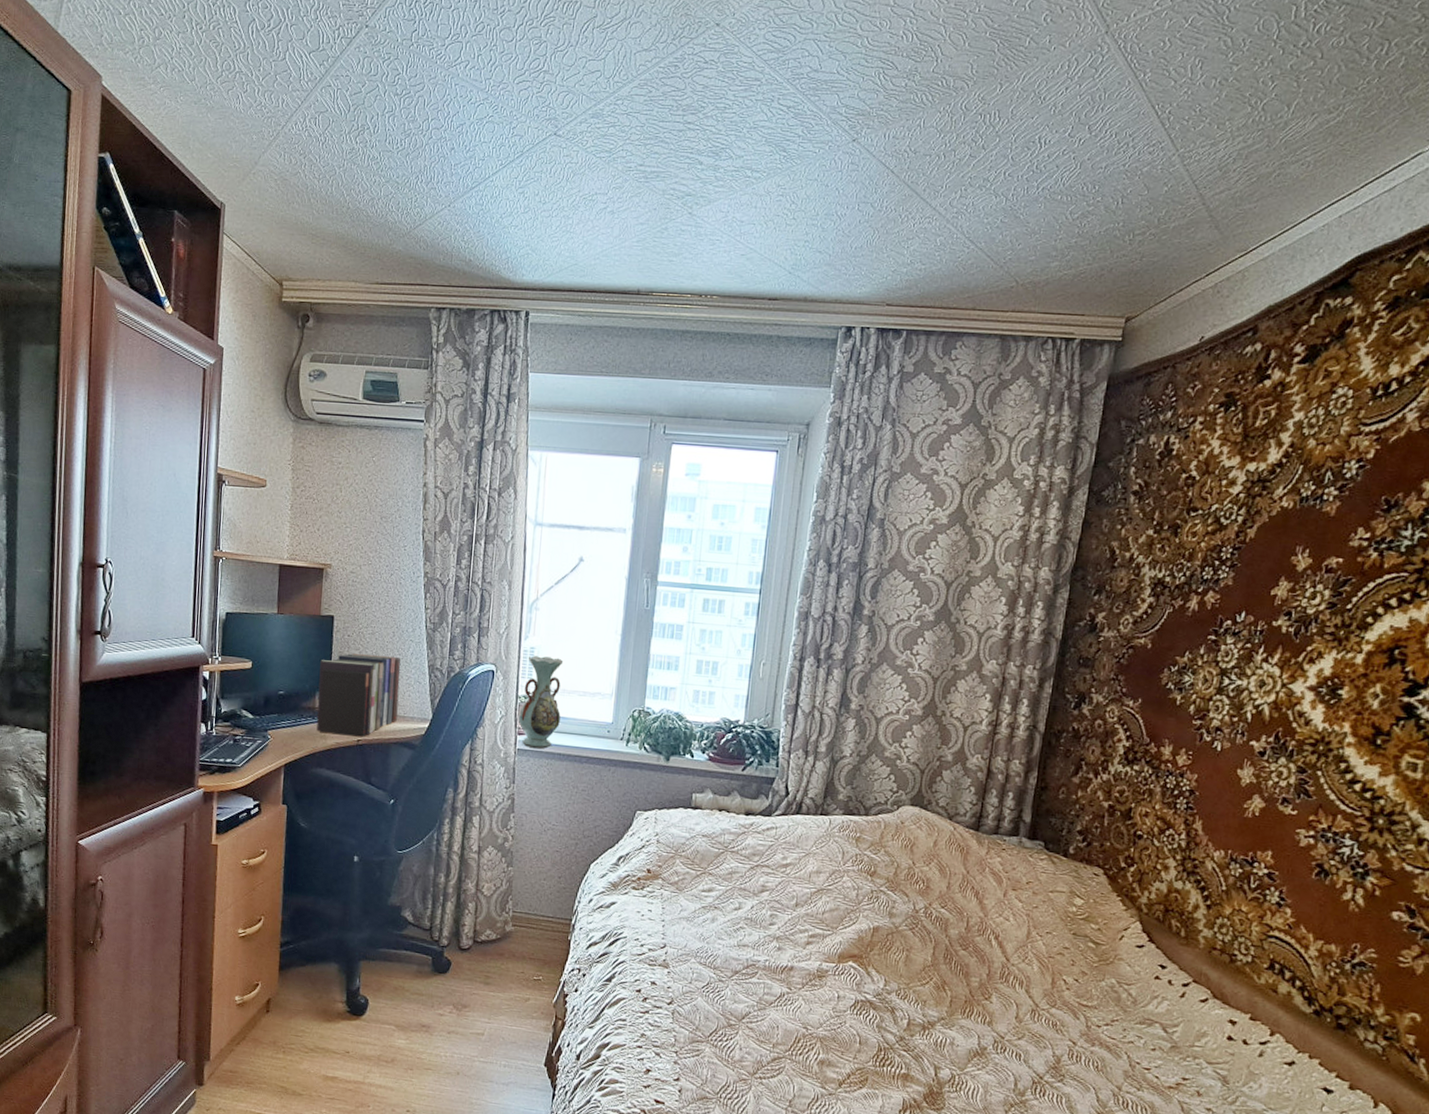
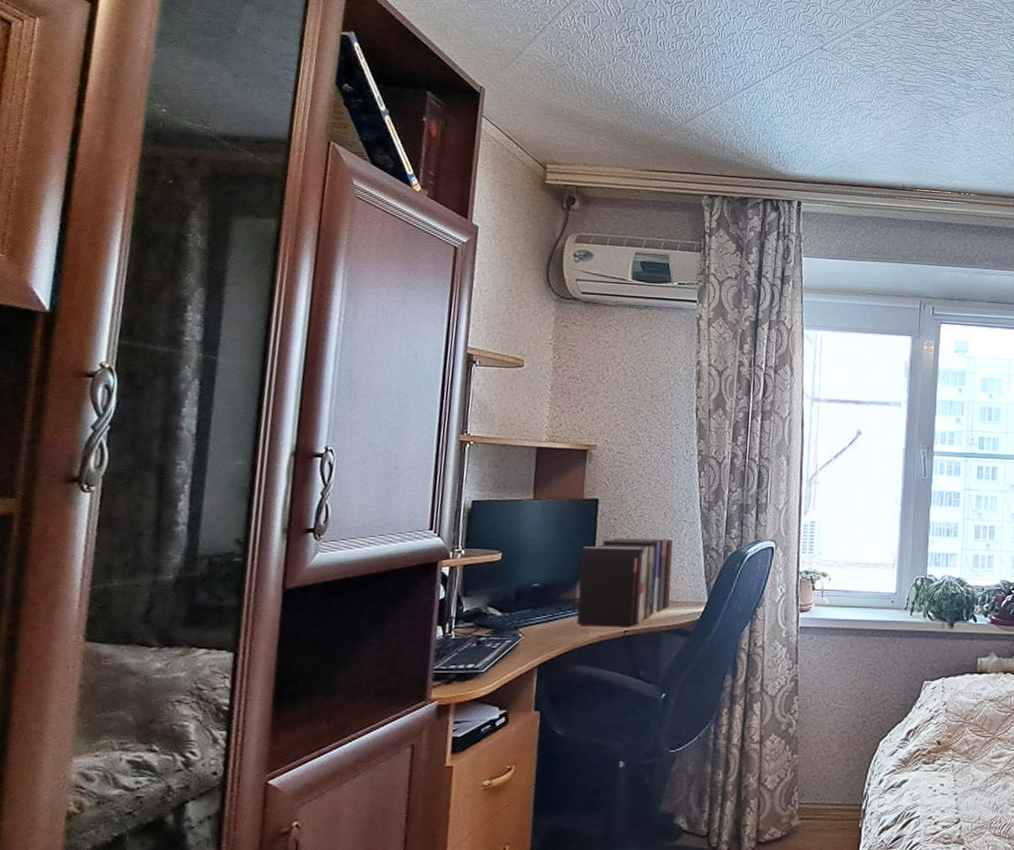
decorative vase: present [518,656,564,749] -> none [800,530,845,626]

